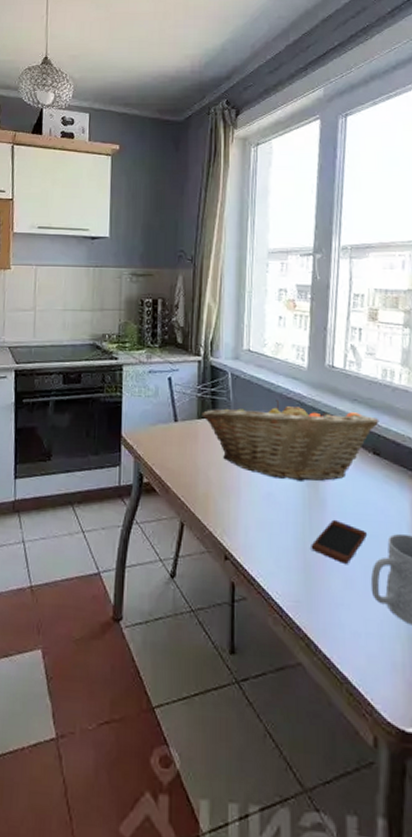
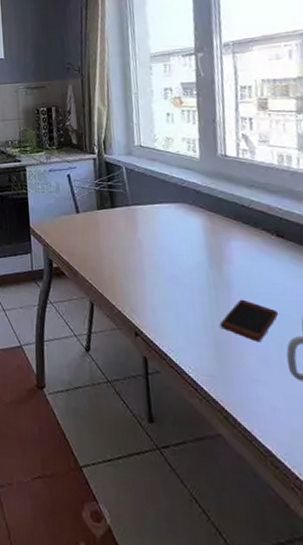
fruit basket: present [202,400,380,481] -> none [101,189,280,264]

